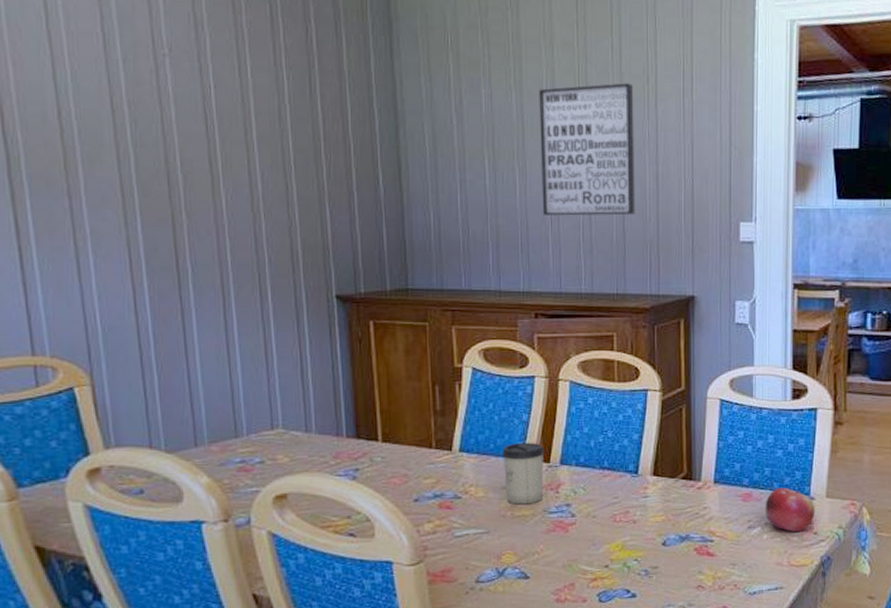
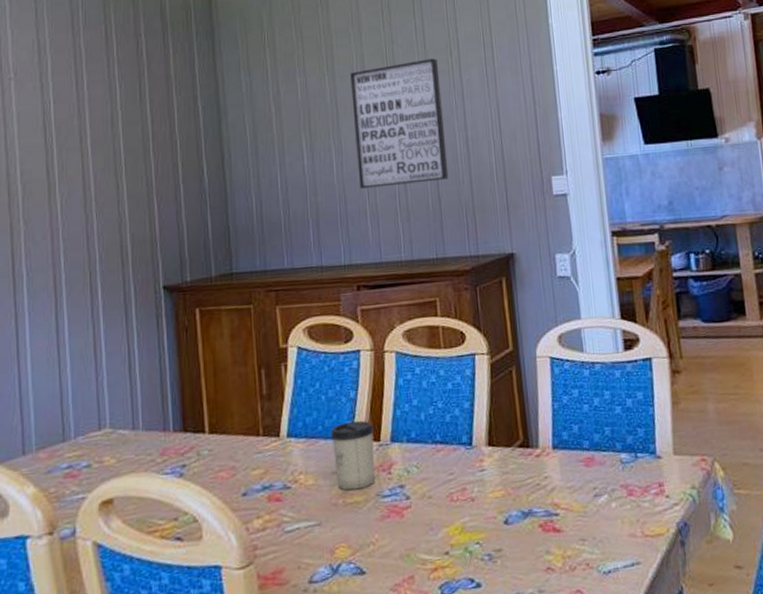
fruit: present [765,487,815,532] -> none [609,447,665,497]

